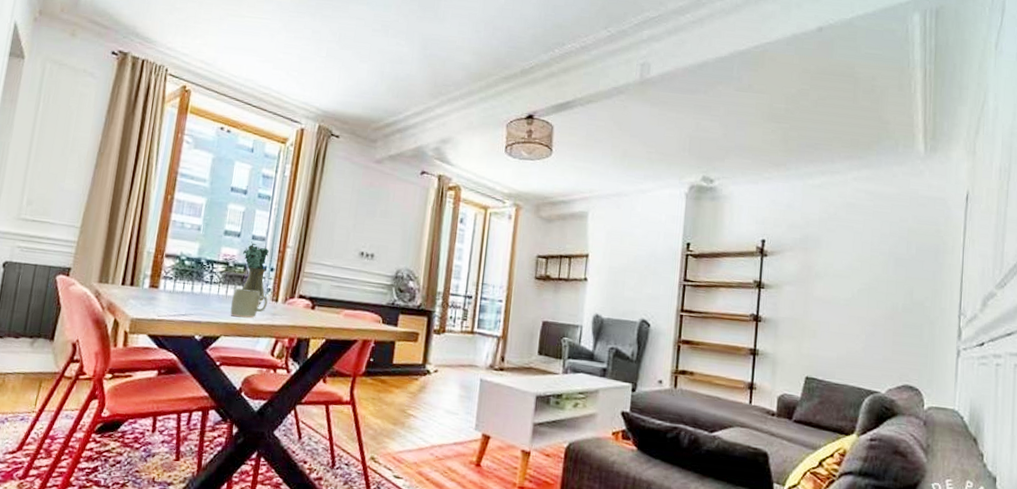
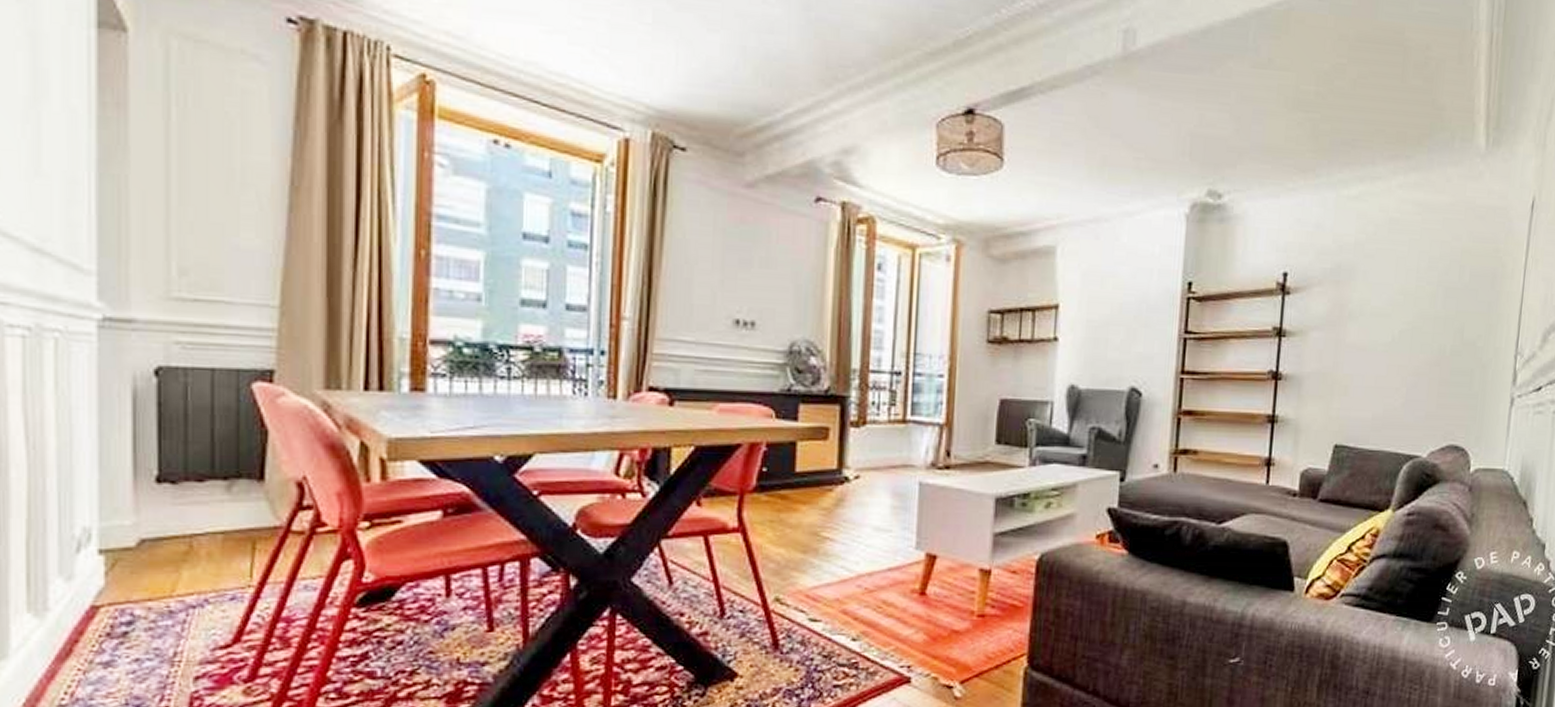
mug: present [230,288,268,318] -> none [545,383,601,425]
vase: present [242,241,270,307] -> none [554,313,596,408]

